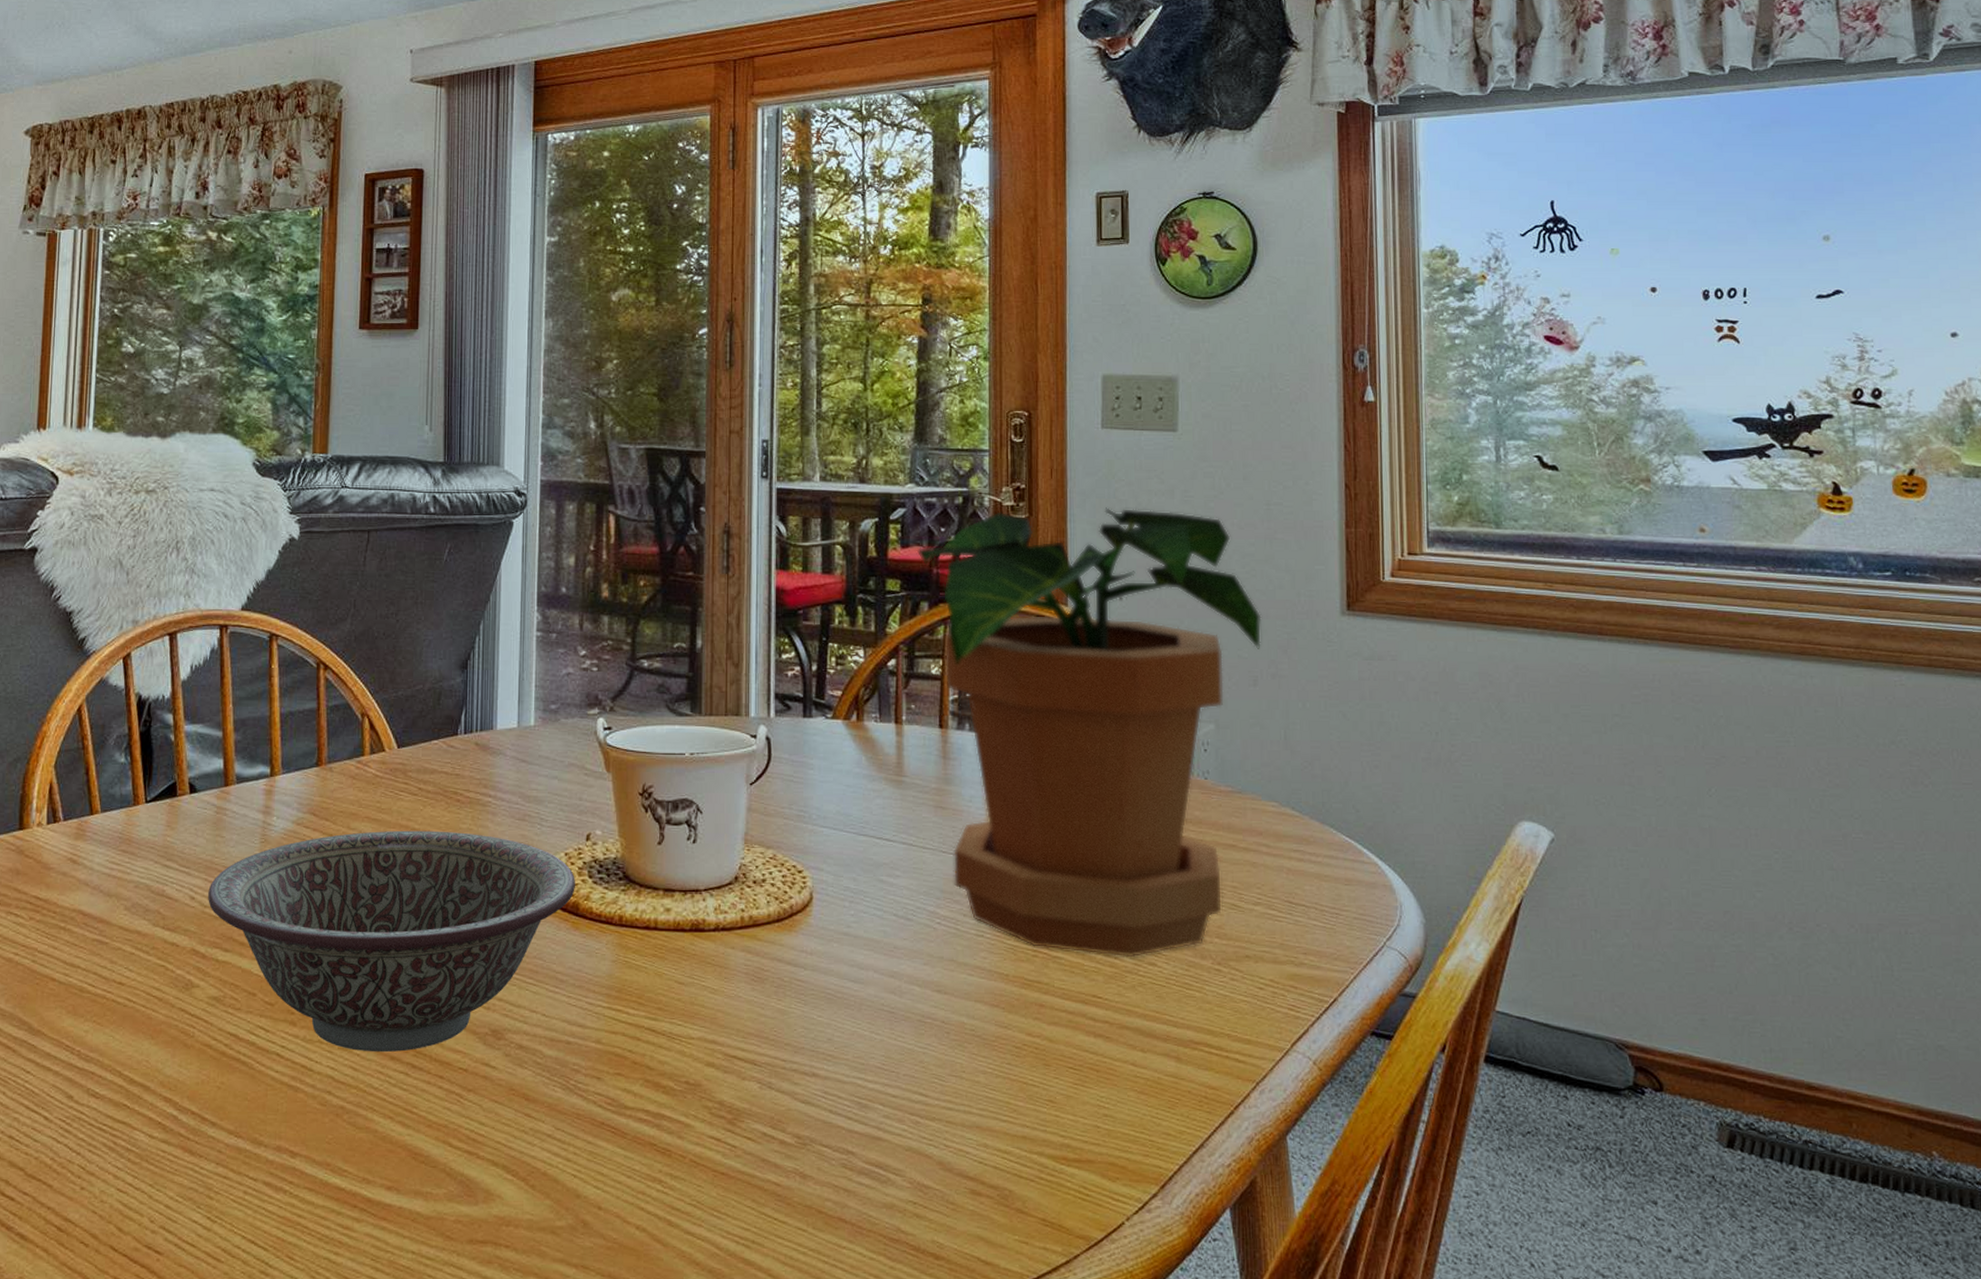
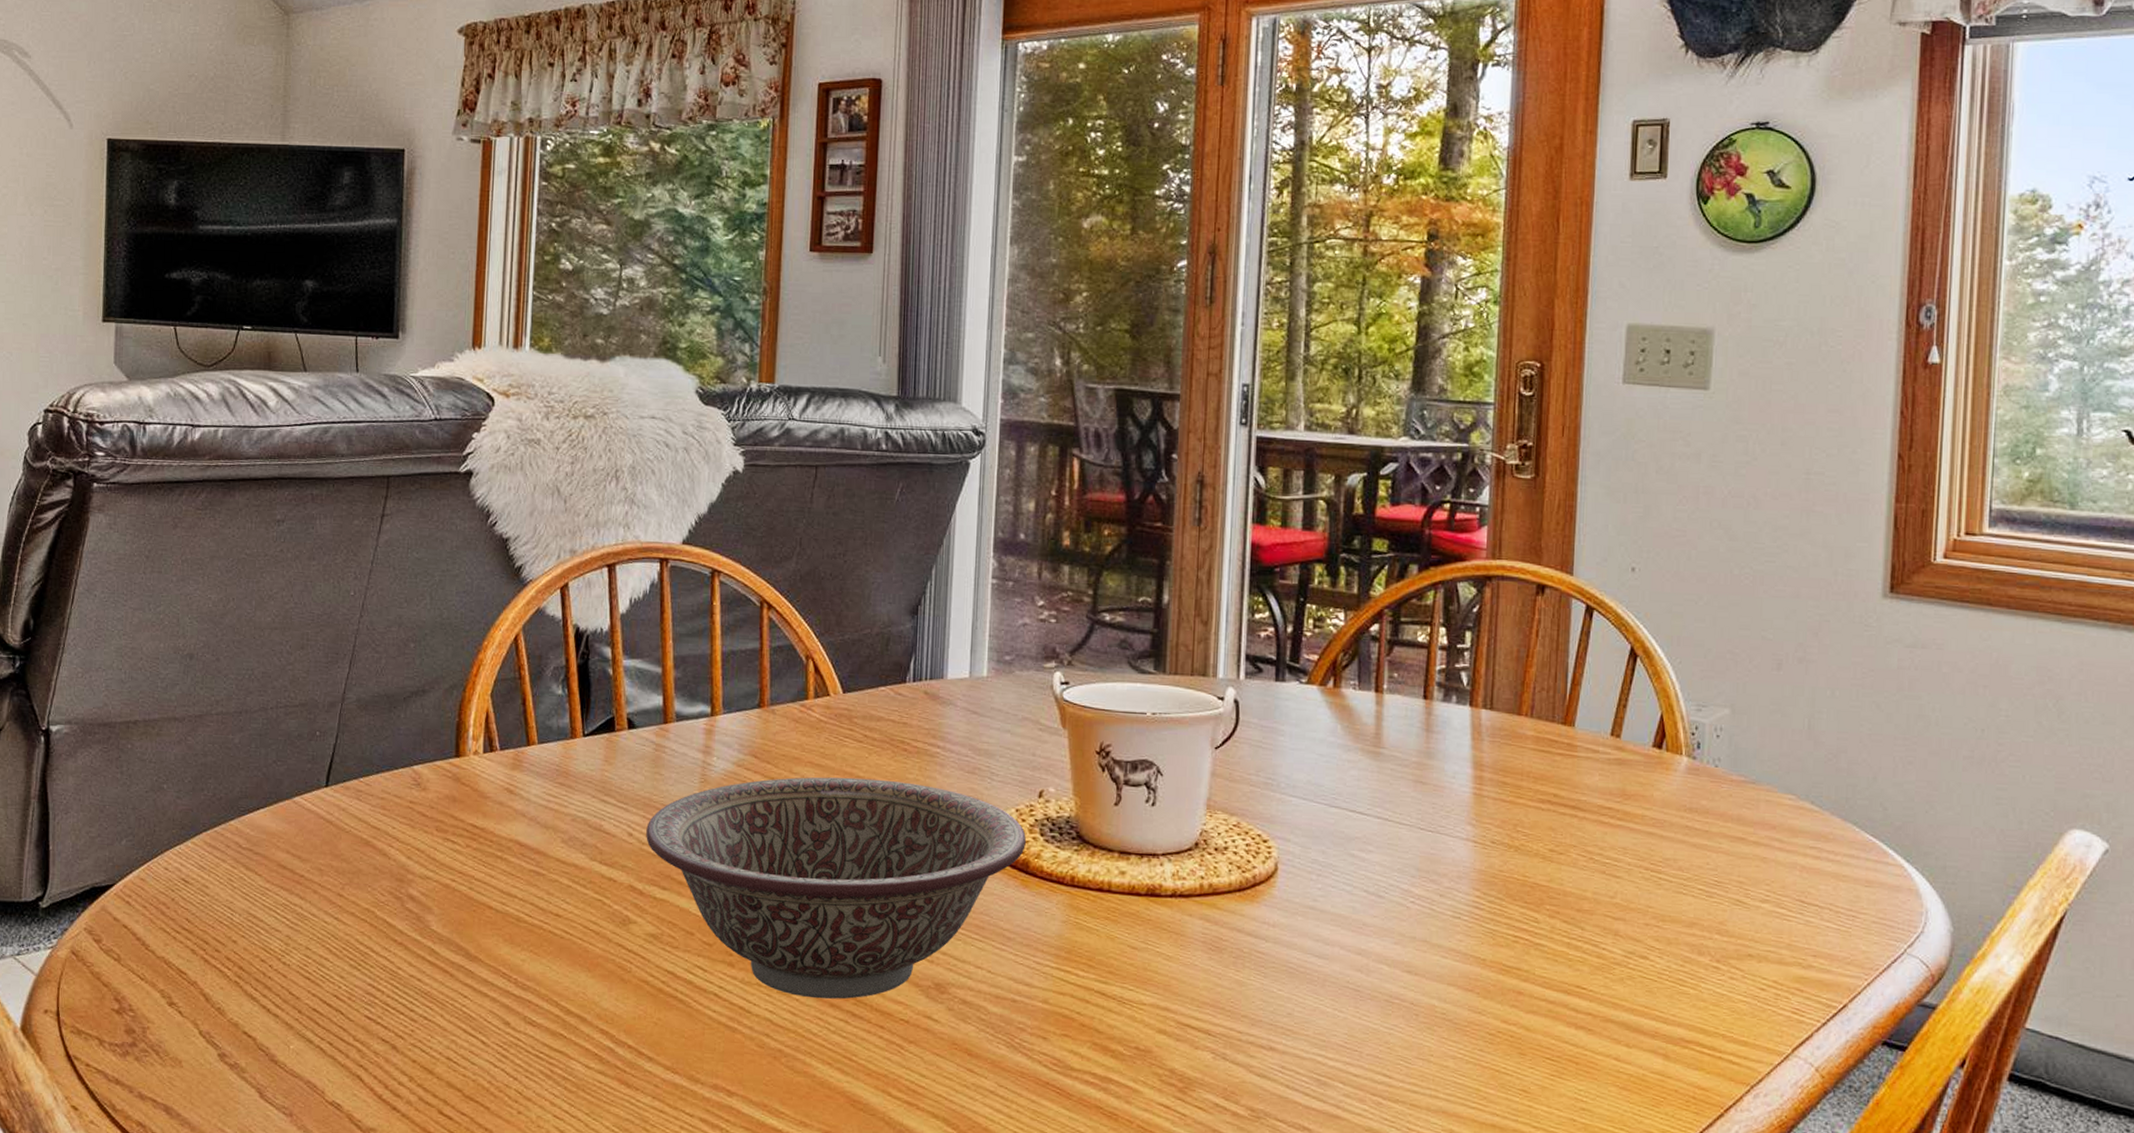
potted plant: present [916,507,1262,958] -> none [1407,470,1792,950]

